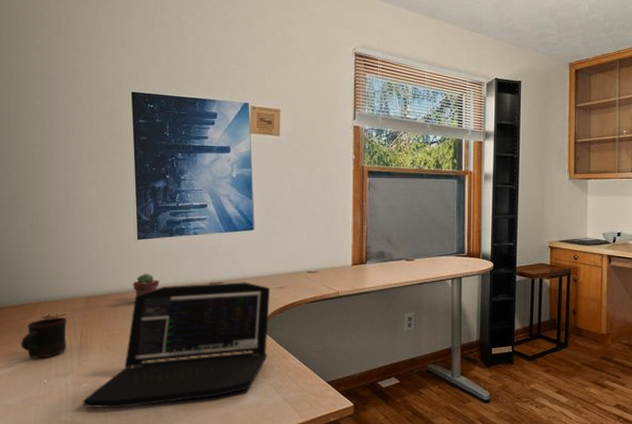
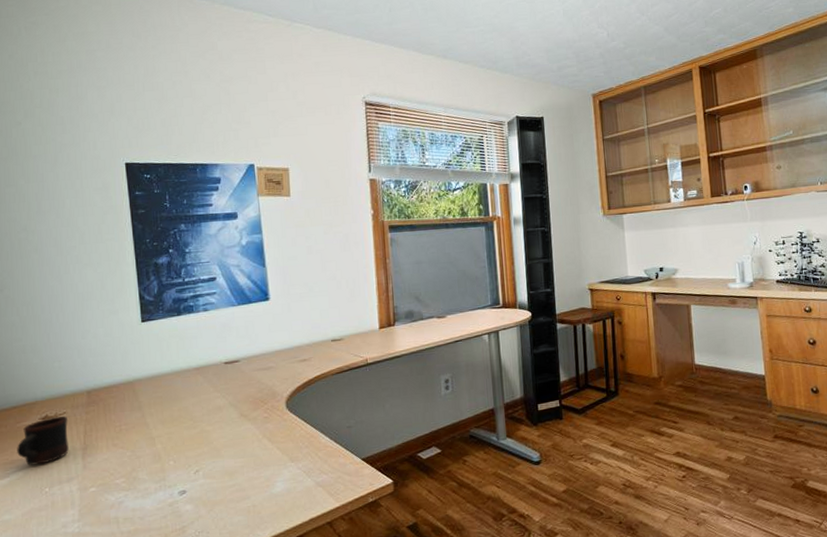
laptop: present [82,282,271,408] -> none [90,358,294,515]
potted succulent: present [133,273,160,295] -> none [139,358,169,384]

